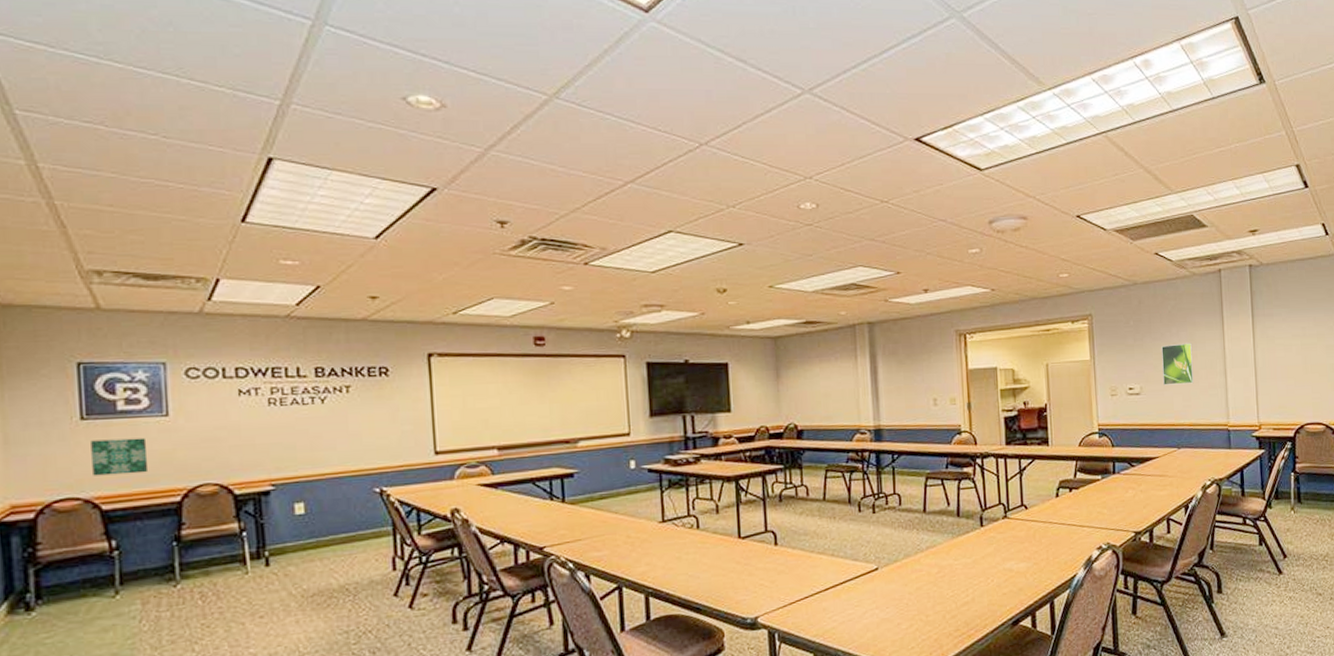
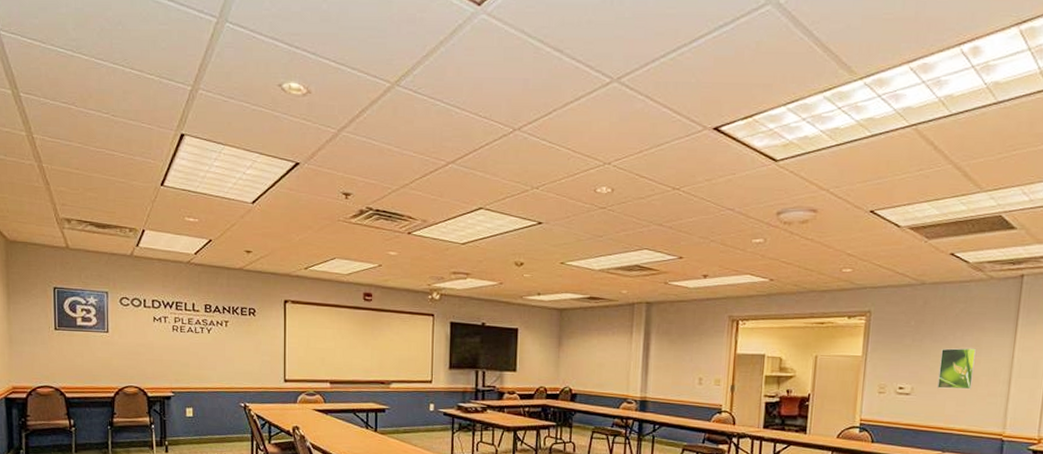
wall art: present [91,437,149,476] -> none [60,346,95,373]

